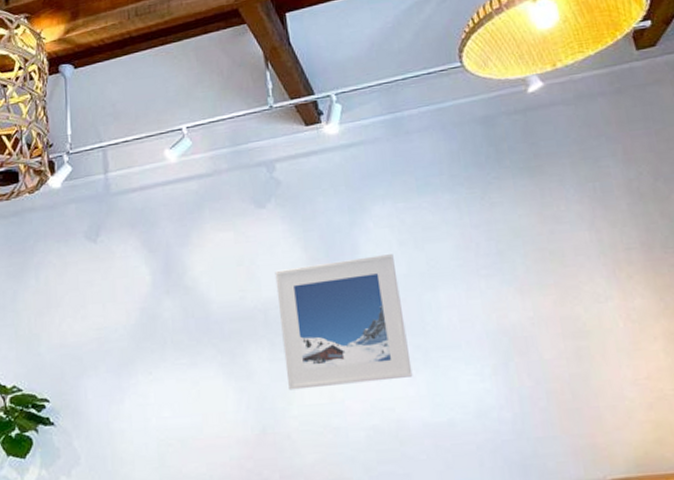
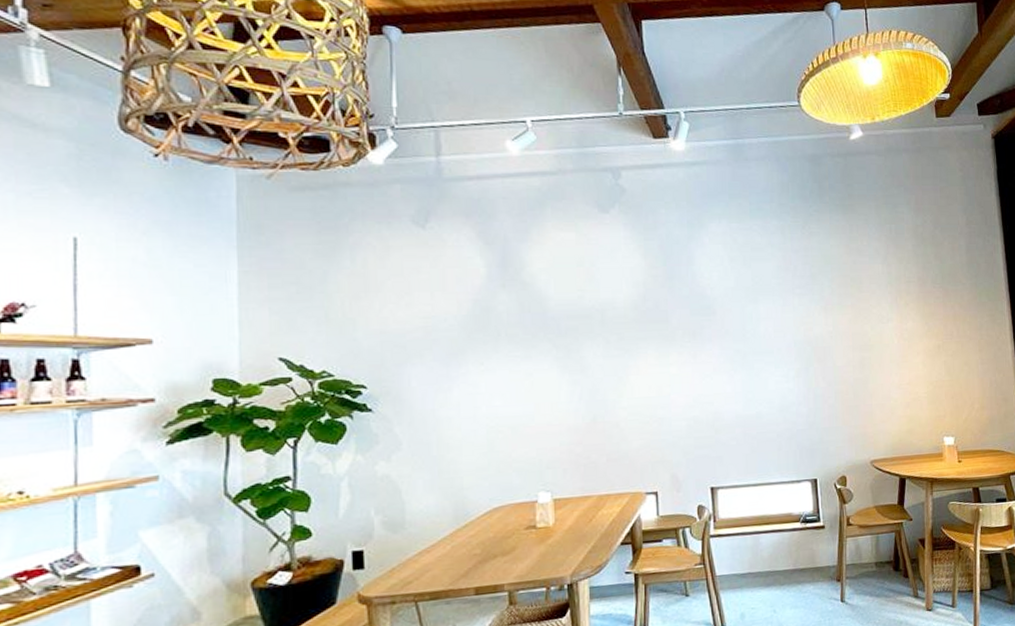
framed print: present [275,254,413,391] -> none [614,268,731,385]

